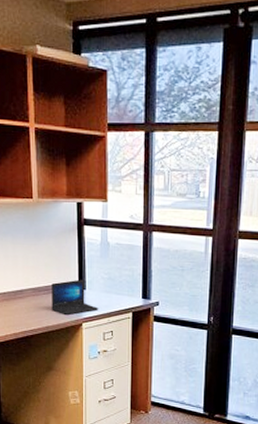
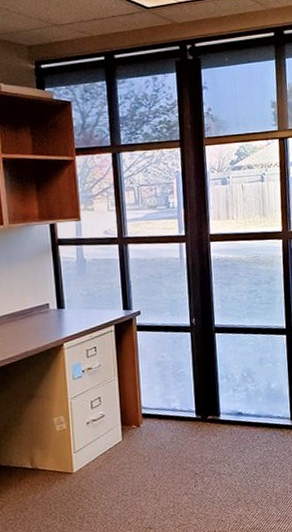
laptop: present [51,279,99,316] -> none [28,298,80,338]

